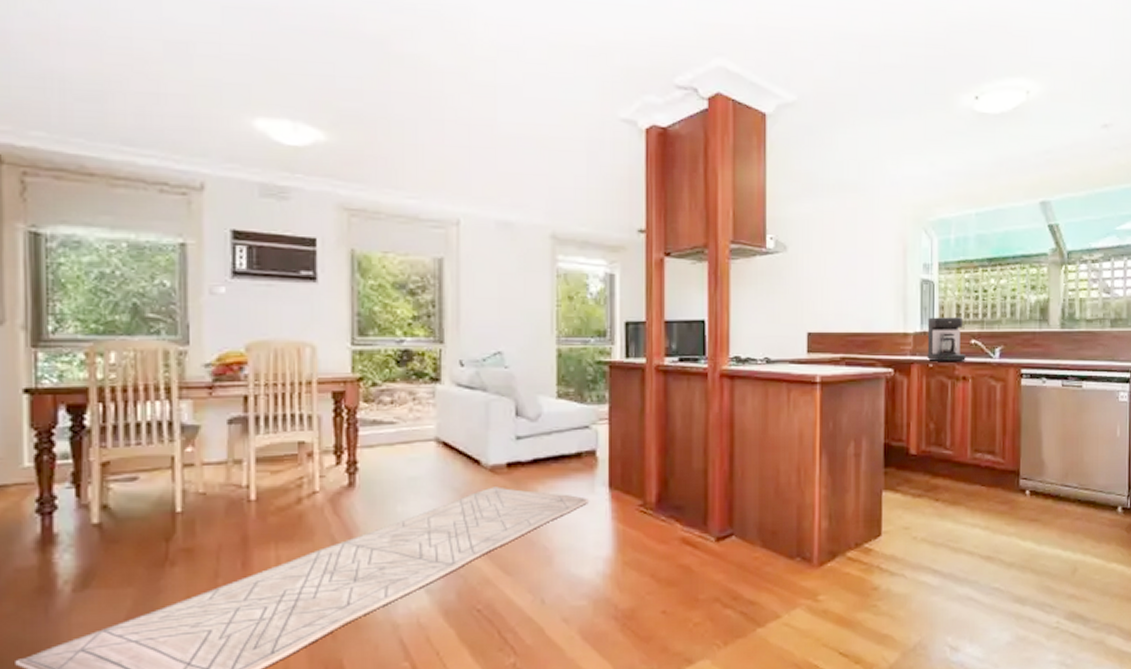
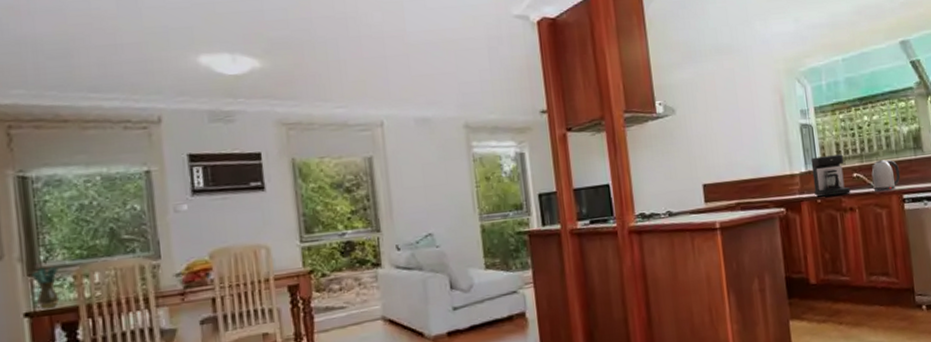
vase: none [36,337,68,388] -> present [31,266,60,310]
kettle: none [991,329,1021,362] -> present [871,159,900,192]

